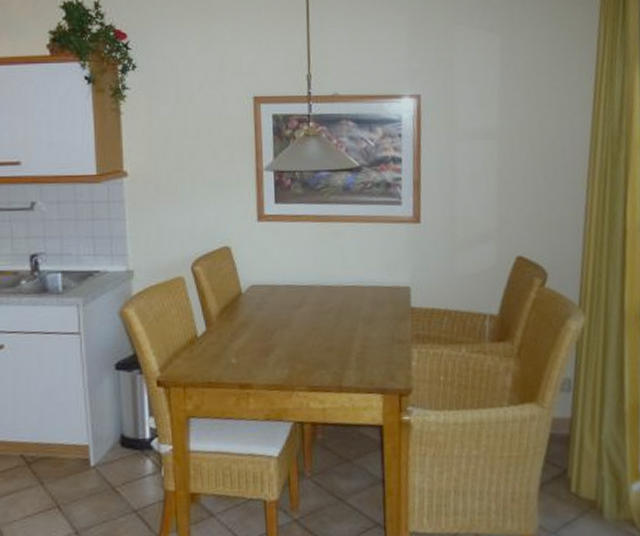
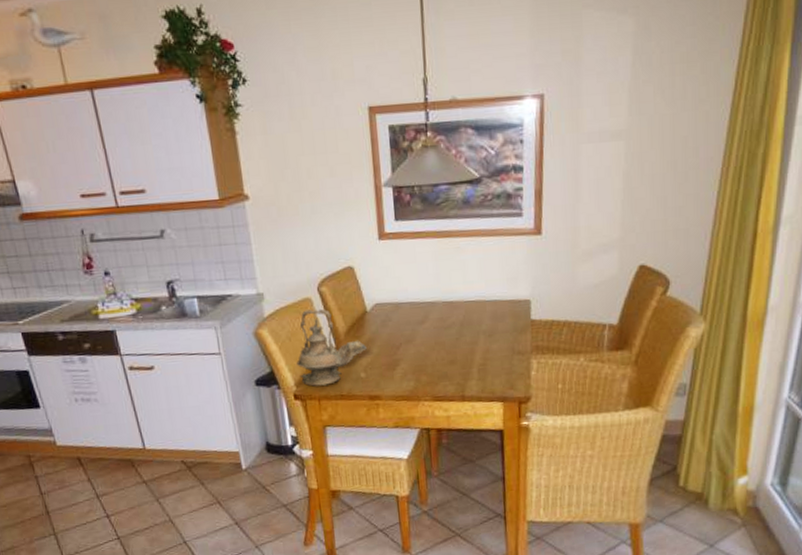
teapot: none [163,288,239,372] -> present [296,308,367,387]

